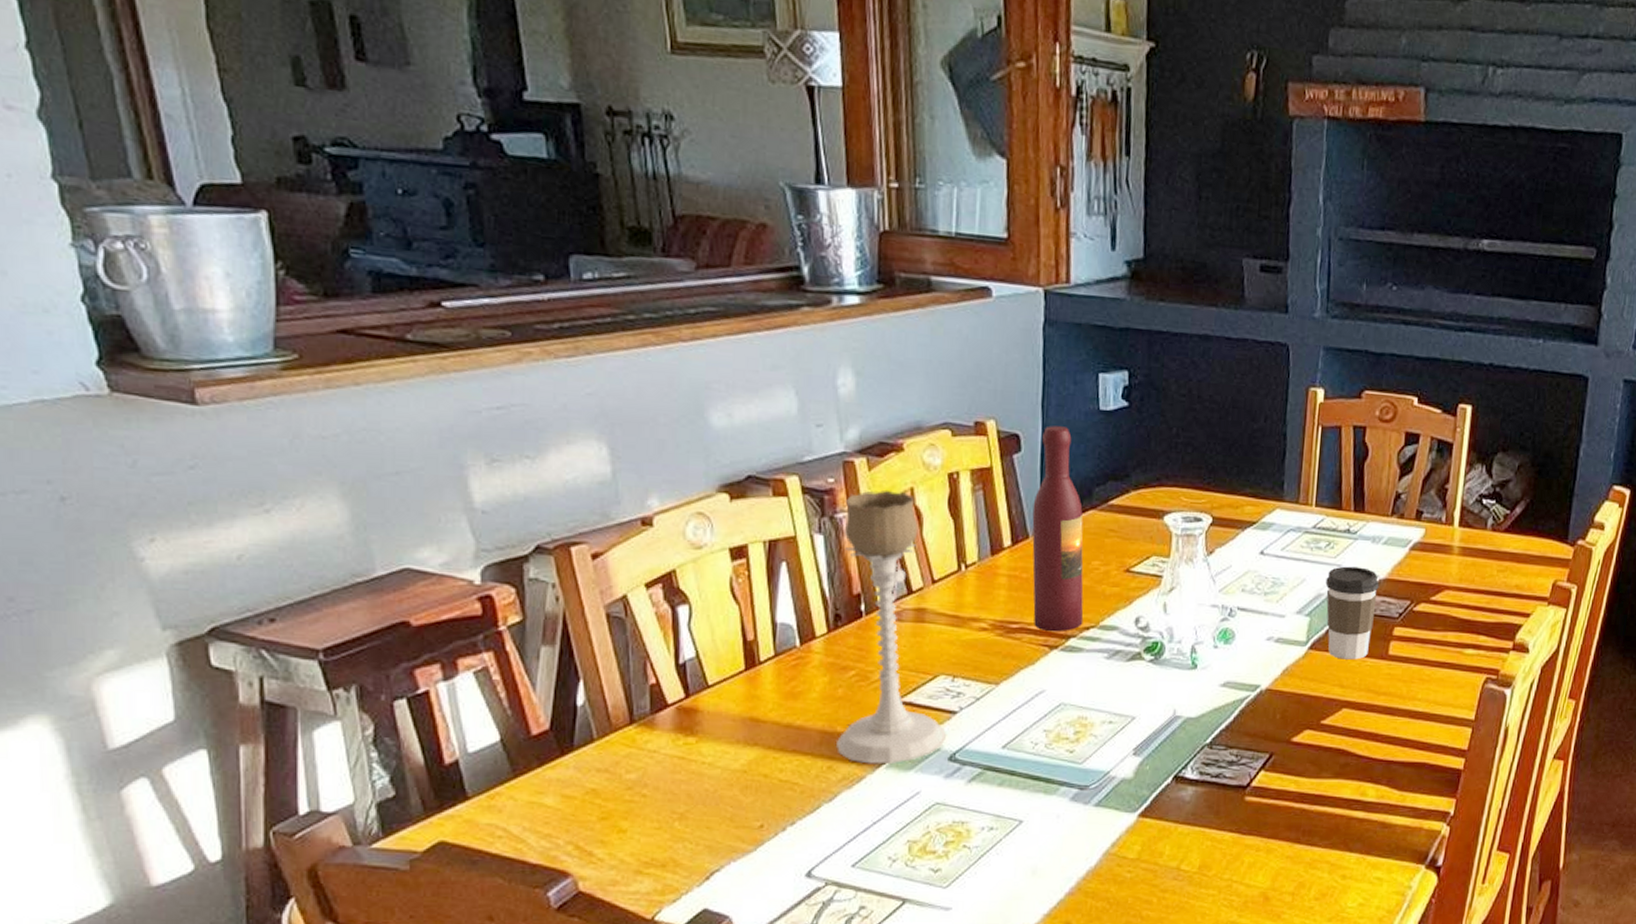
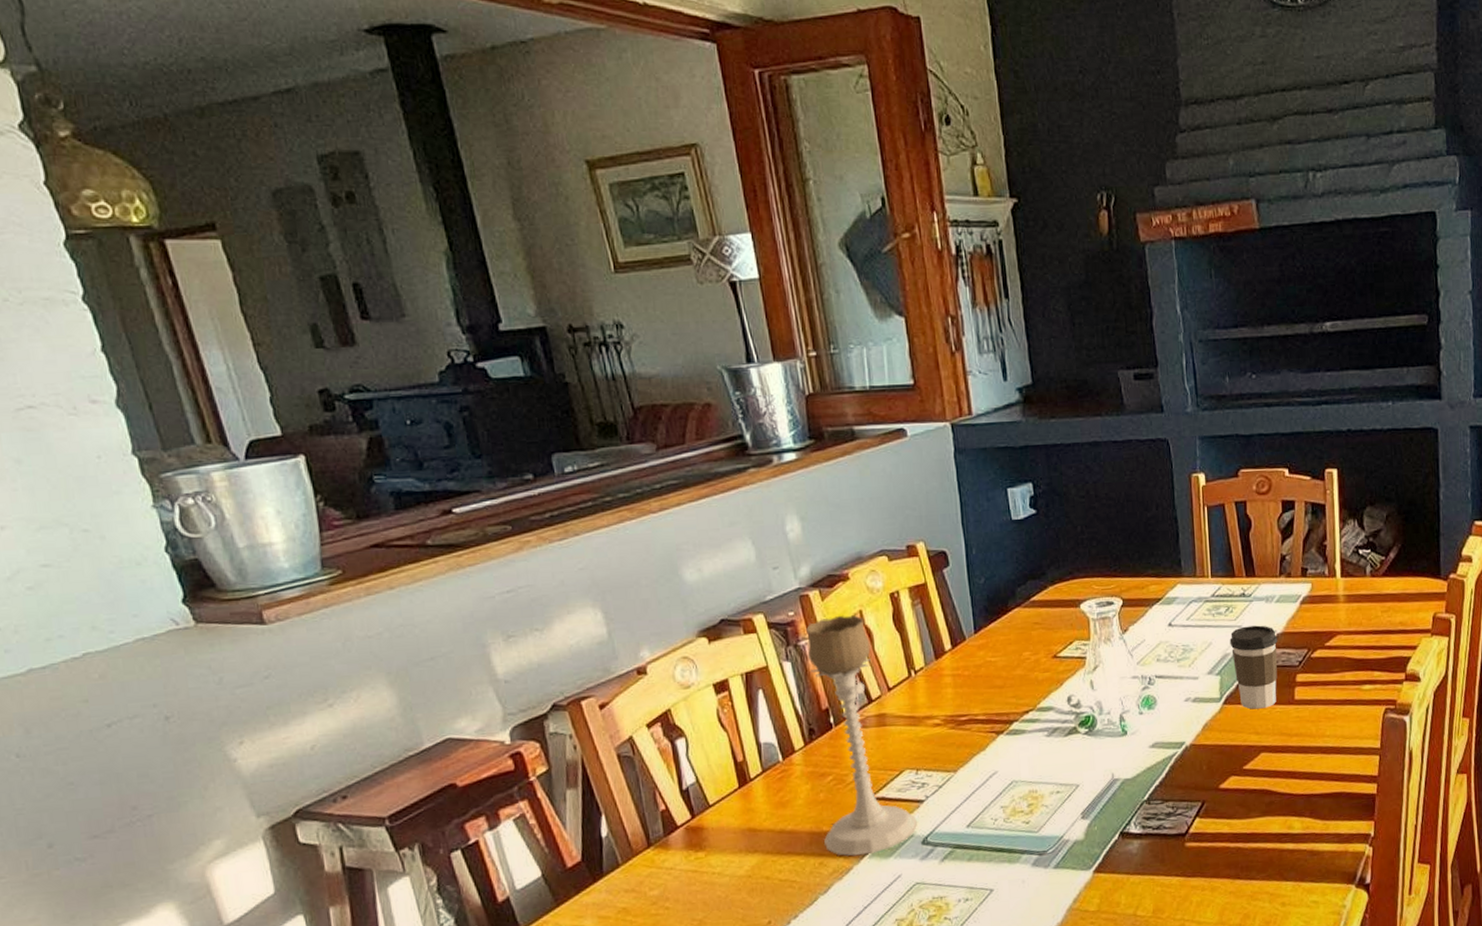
wine bottle: present [1032,425,1084,632] -> none [965,539,1023,720]

